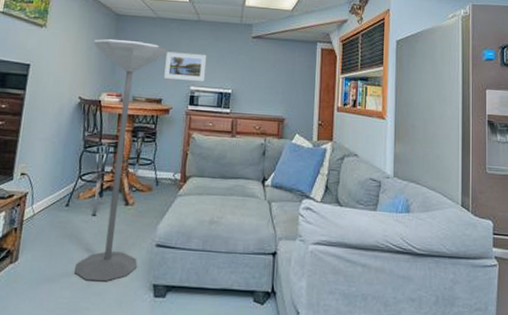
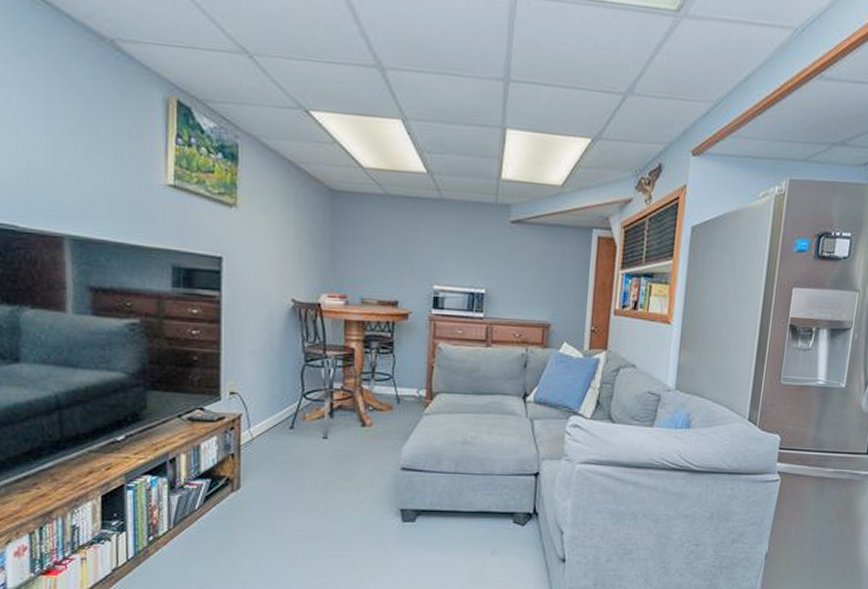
floor lamp: present [75,38,170,282] -> none [303,223,405,508]
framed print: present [164,51,207,81] -> none [399,240,453,279]

